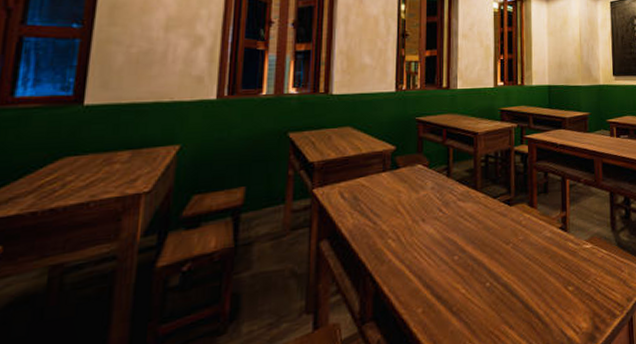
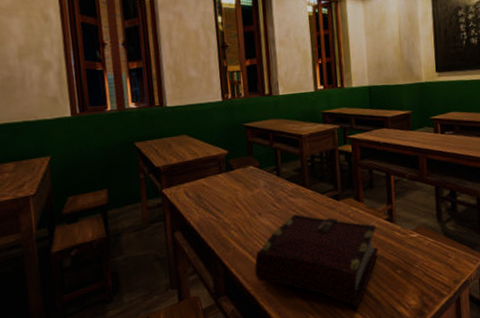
book: none [411,221,551,333] -> present [254,214,379,308]

